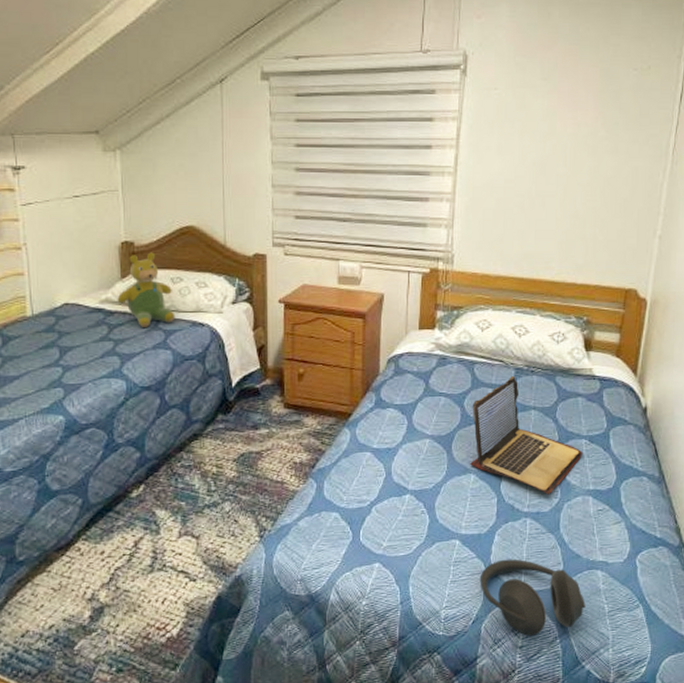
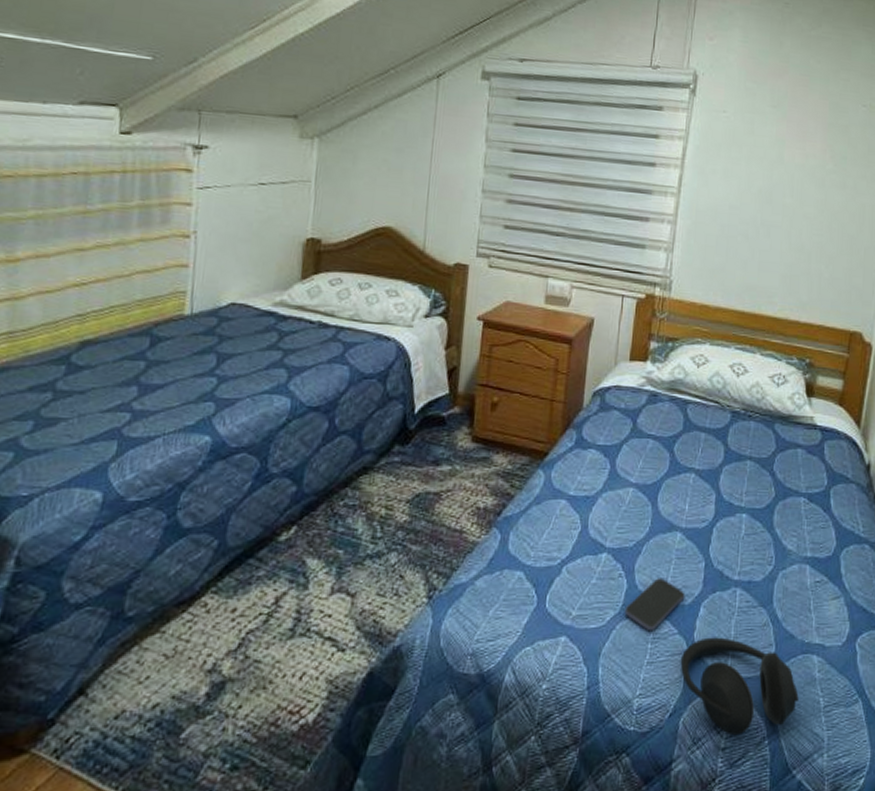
teddy bear: present [117,252,175,329] -> none [293,252,359,339]
smartphone: none [428,513,481,557] -> present [624,578,685,631]
laptop: present [470,375,583,495] -> none [677,419,802,561]

